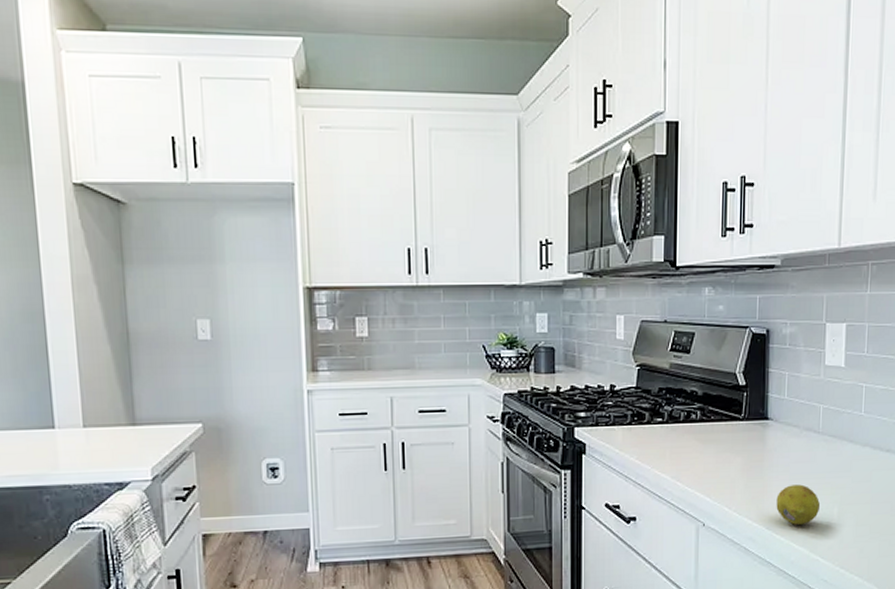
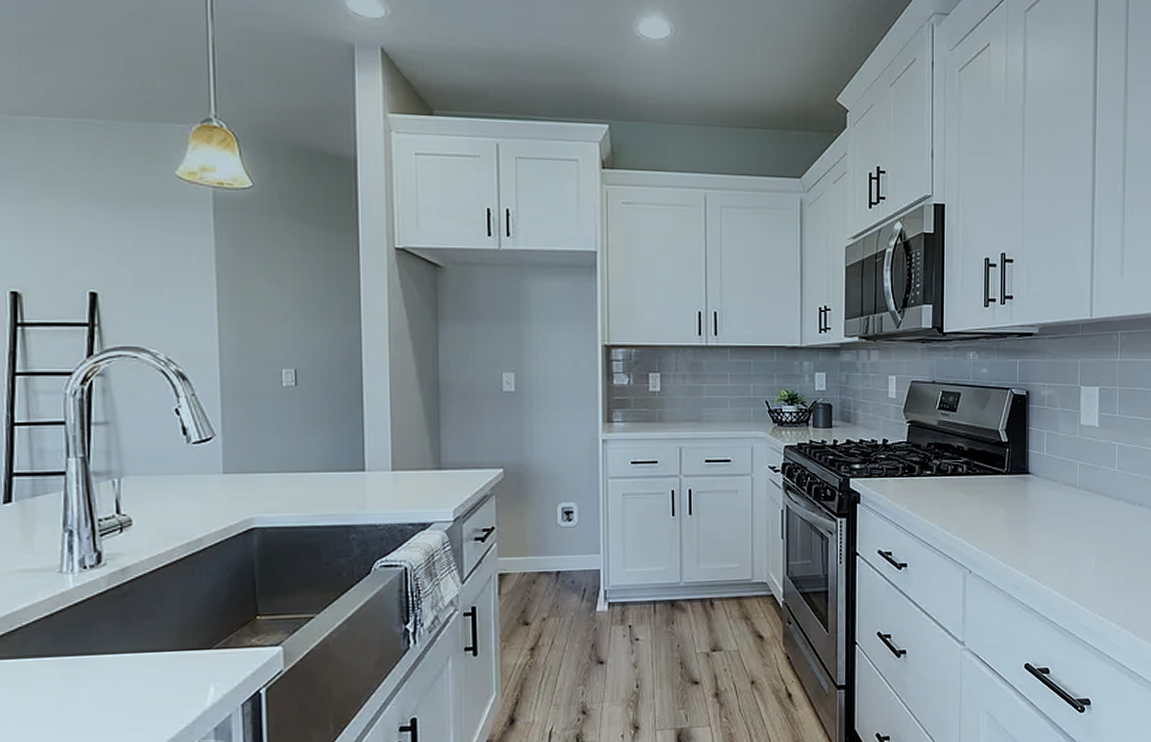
fruit: present [776,484,820,525] -> none [1038,535,1078,573]

